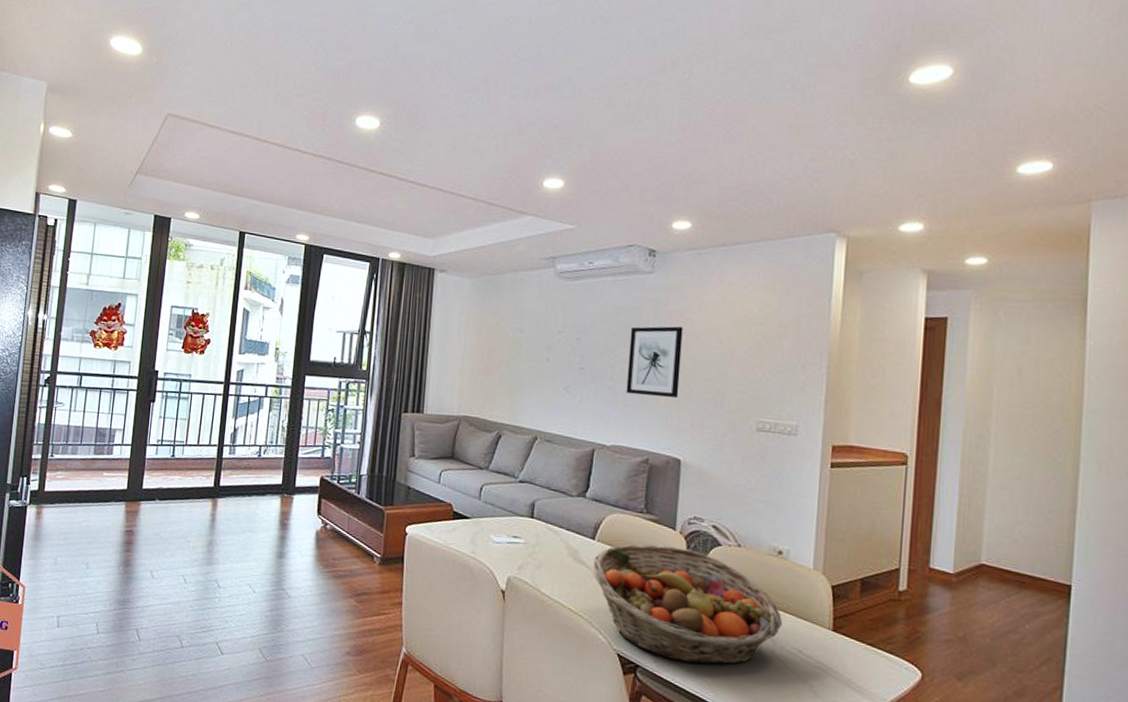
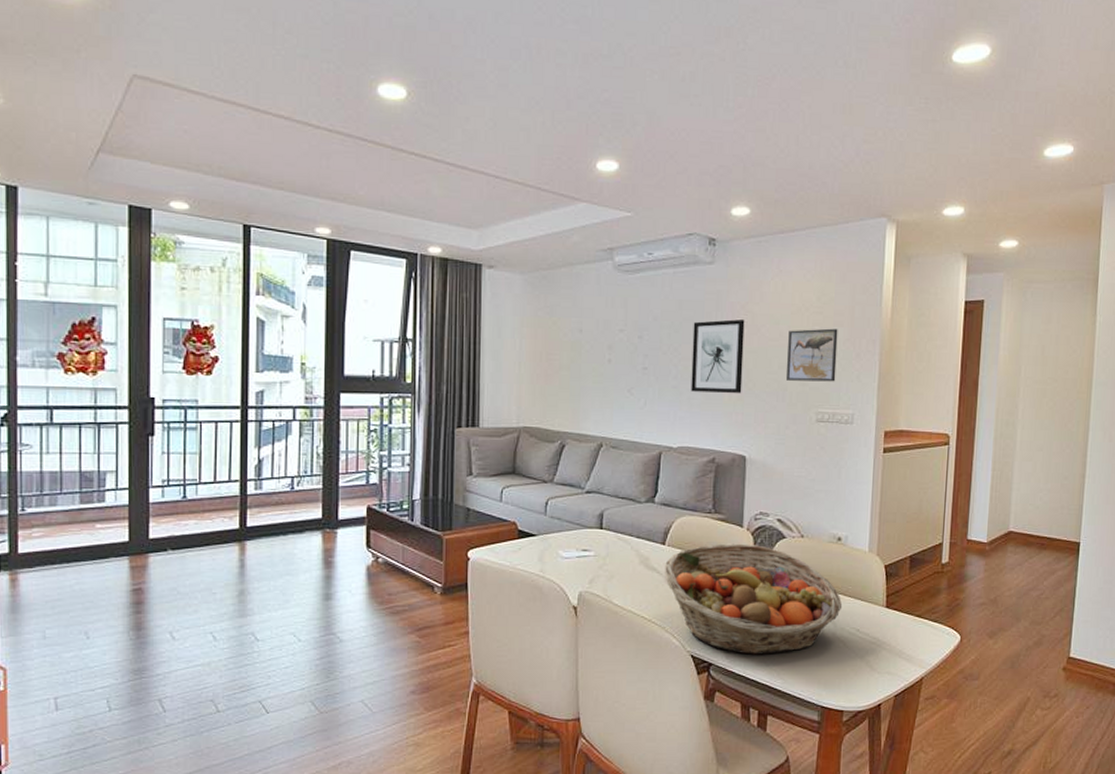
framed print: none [724,339,782,392] -> present [785,328,838,382]

